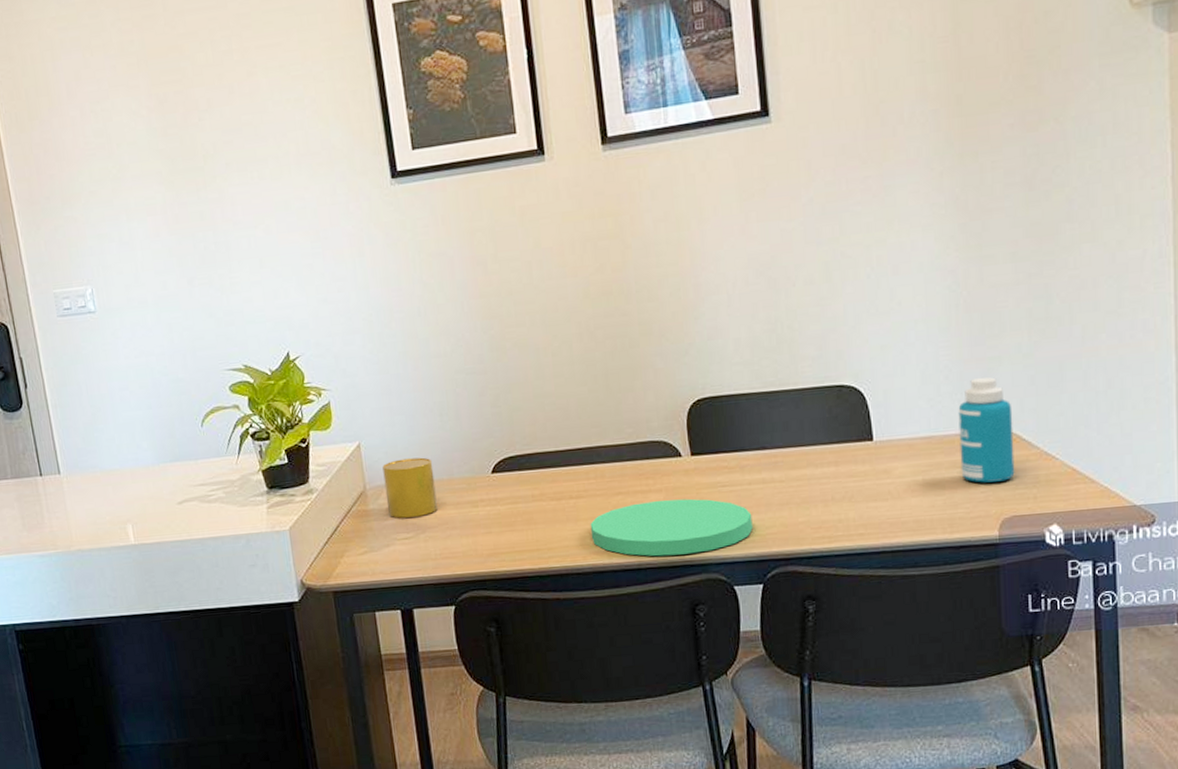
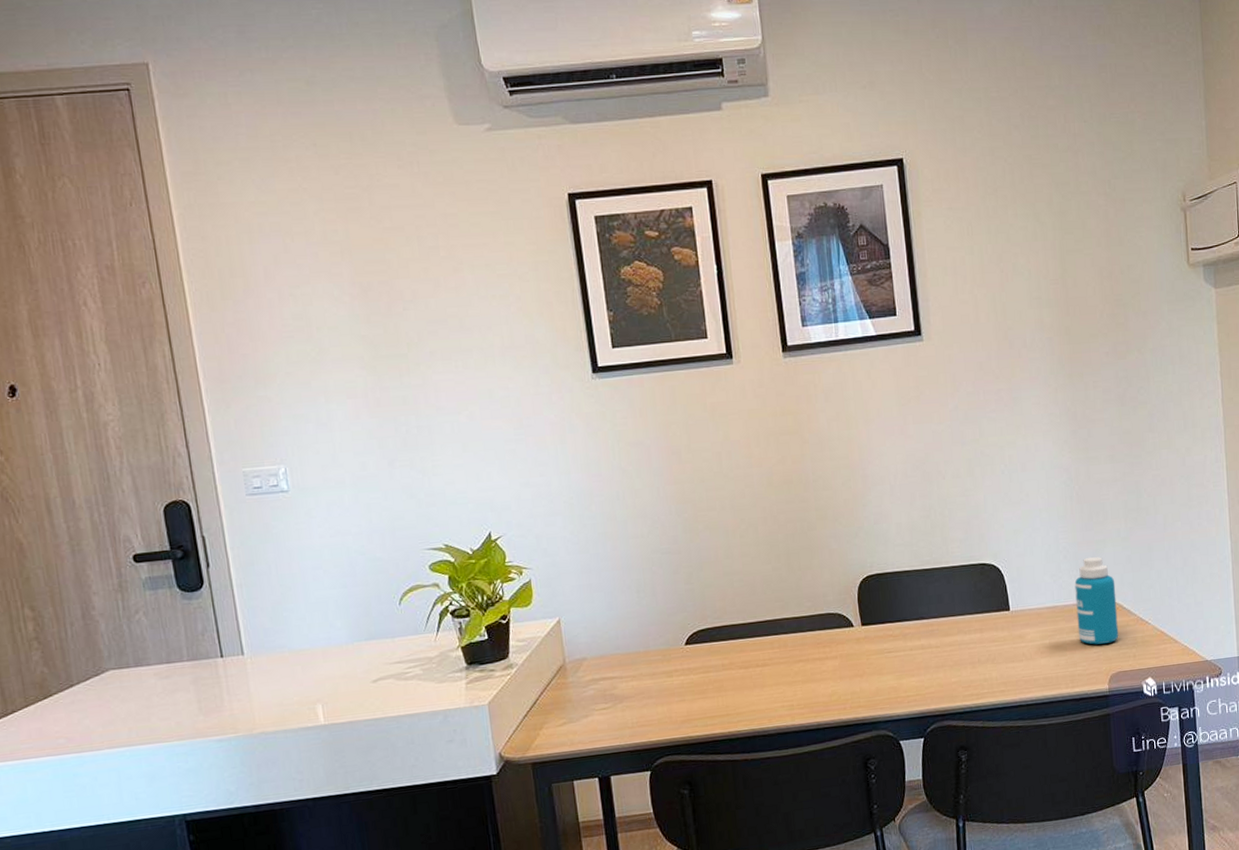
cup: present [382,457,438,518] -> none [582,631,634,690]
plate: present [590,498,753,557] -> none [774,664,915,717]

